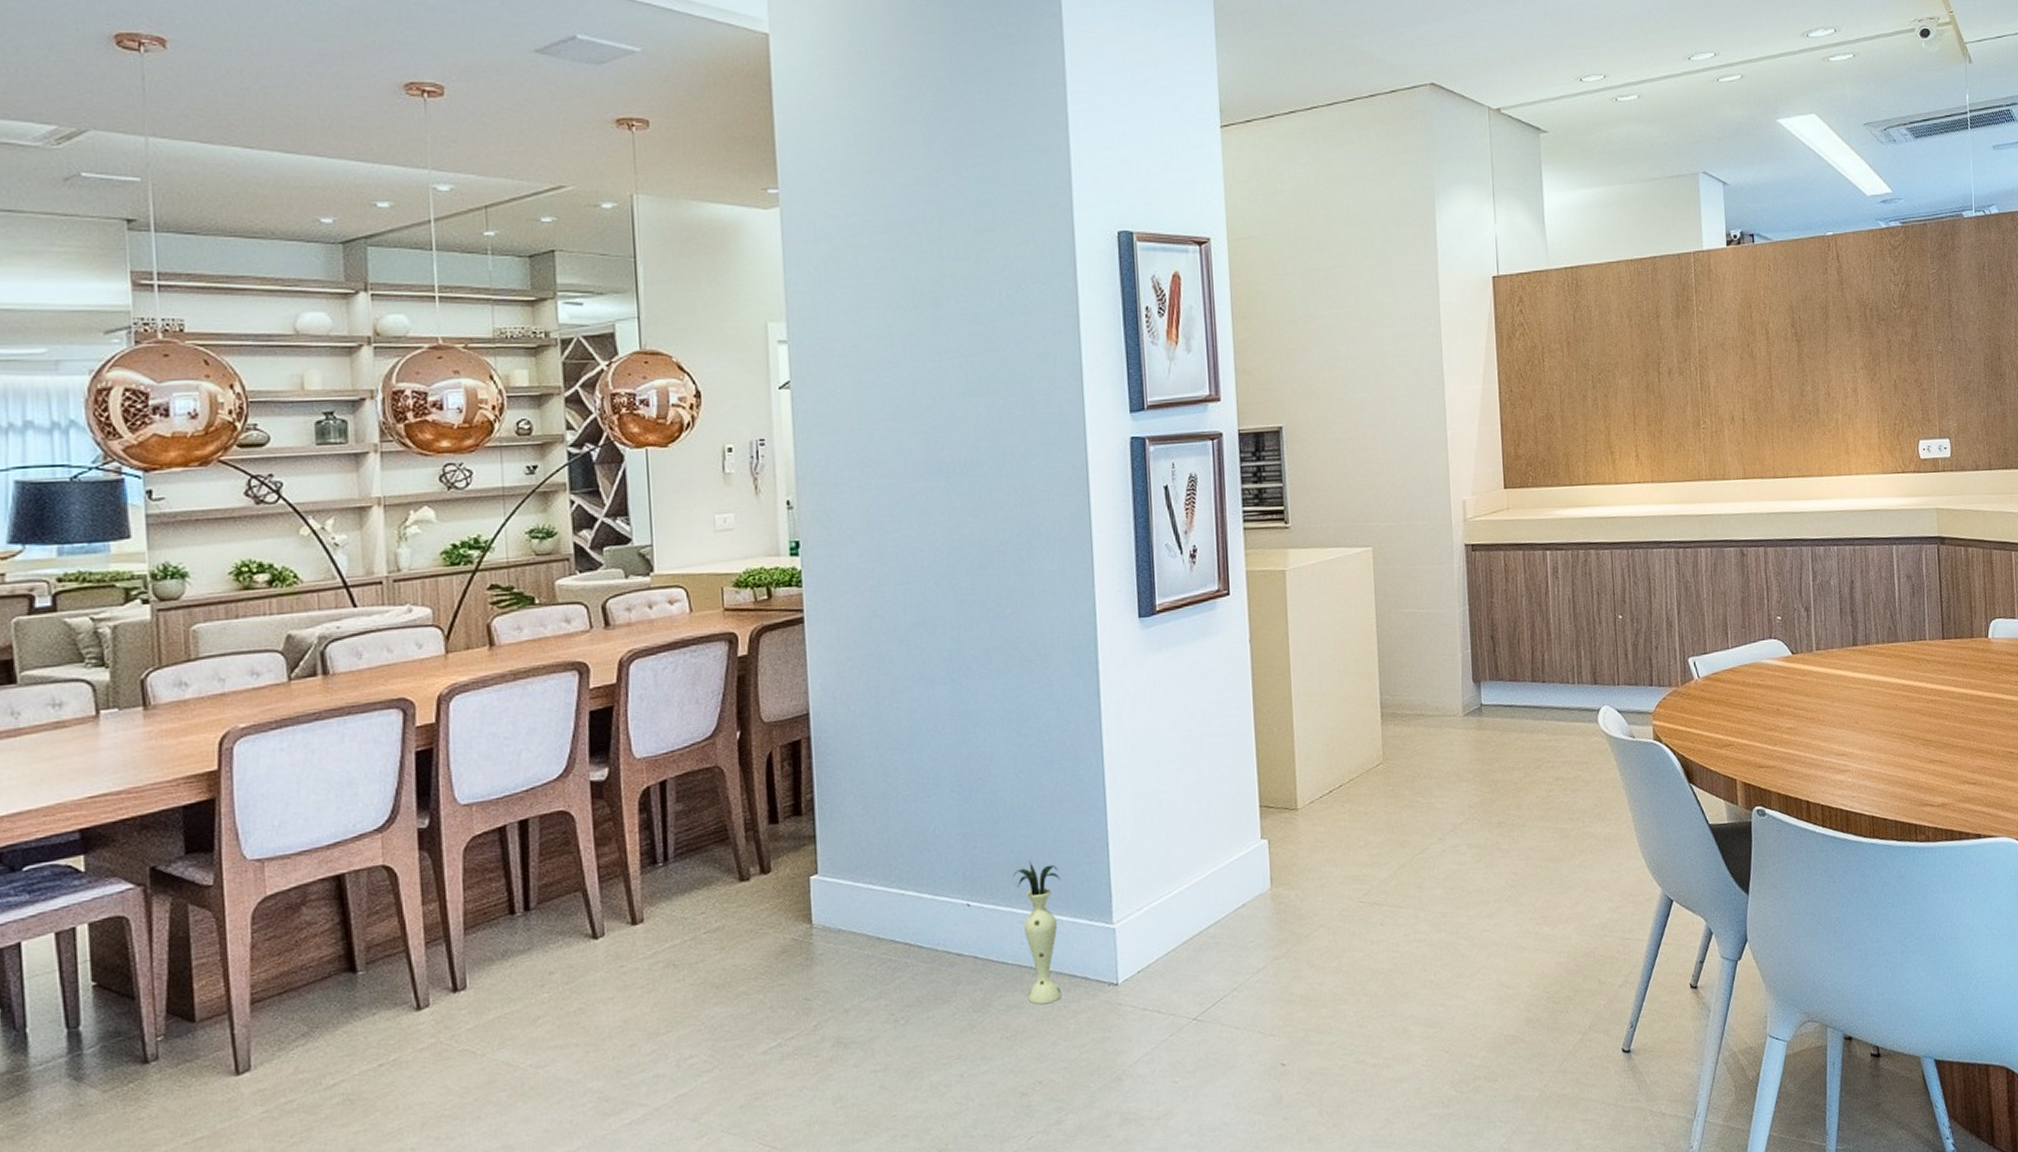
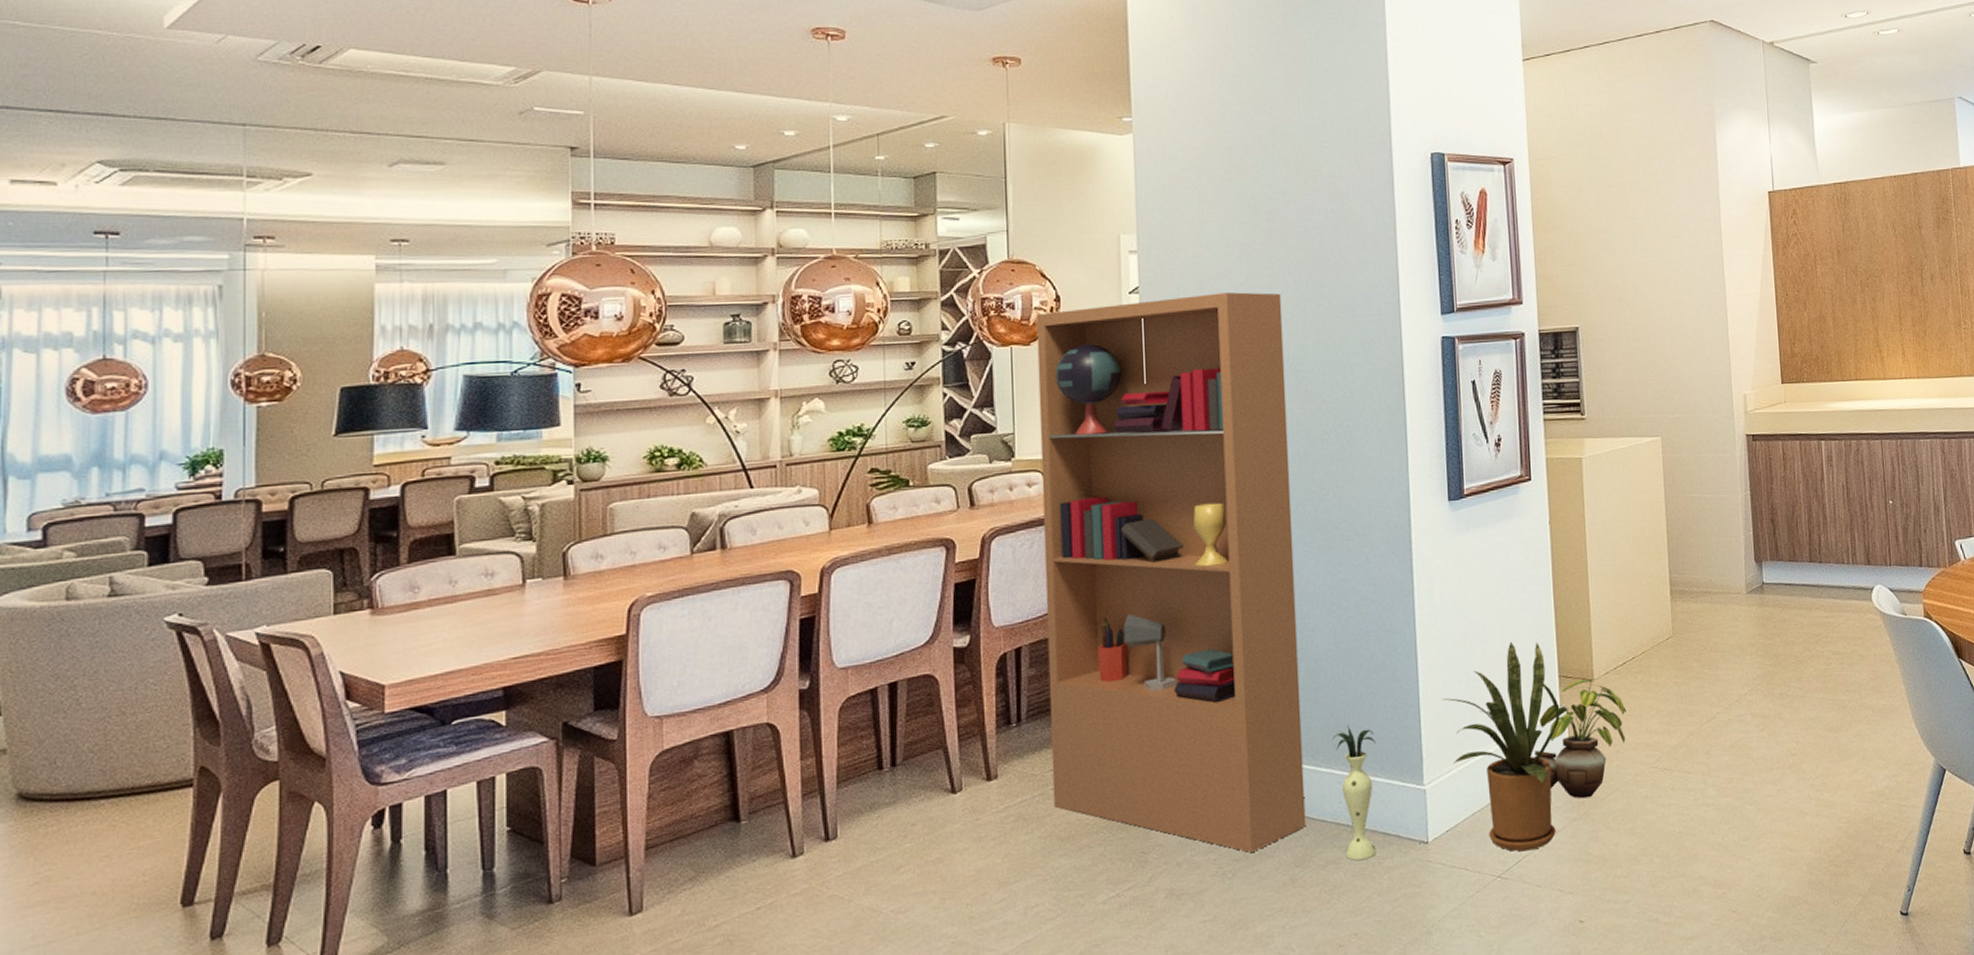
bookcase: none [674,387,985,999] -> present [1036,292,1306,854]
house plant: none [1133,769,1261,993] -> present [1442,641,1560,852]
potted plant: none [1232,809,1333,936] -> present [1534,679,1627,799]

